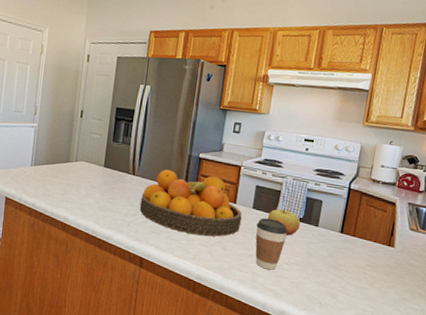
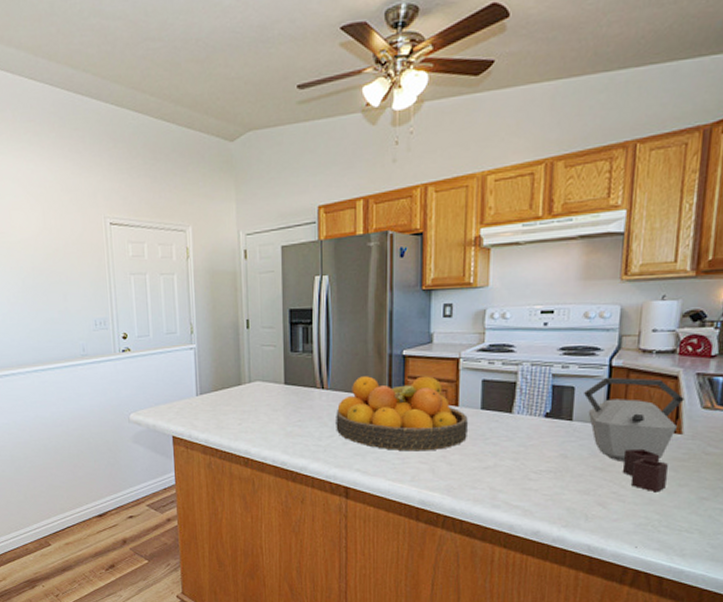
coffee cup: present [255,218,288,270] -> none [489,419,532,482]
apple: present [267,209,301,236] -> none [502,404,547,437]
kettle: none [328,196,398,291] -> present [583,377,685,493]

